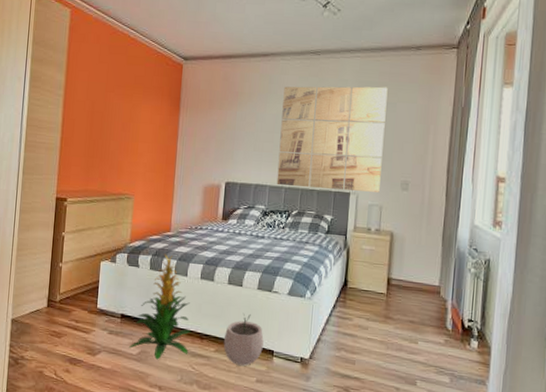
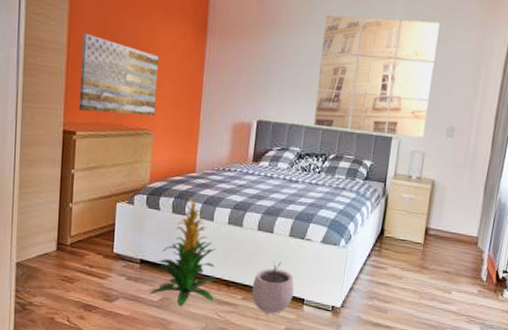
wall art: none [70,113,139,182] -> present [79,33,159,116]

